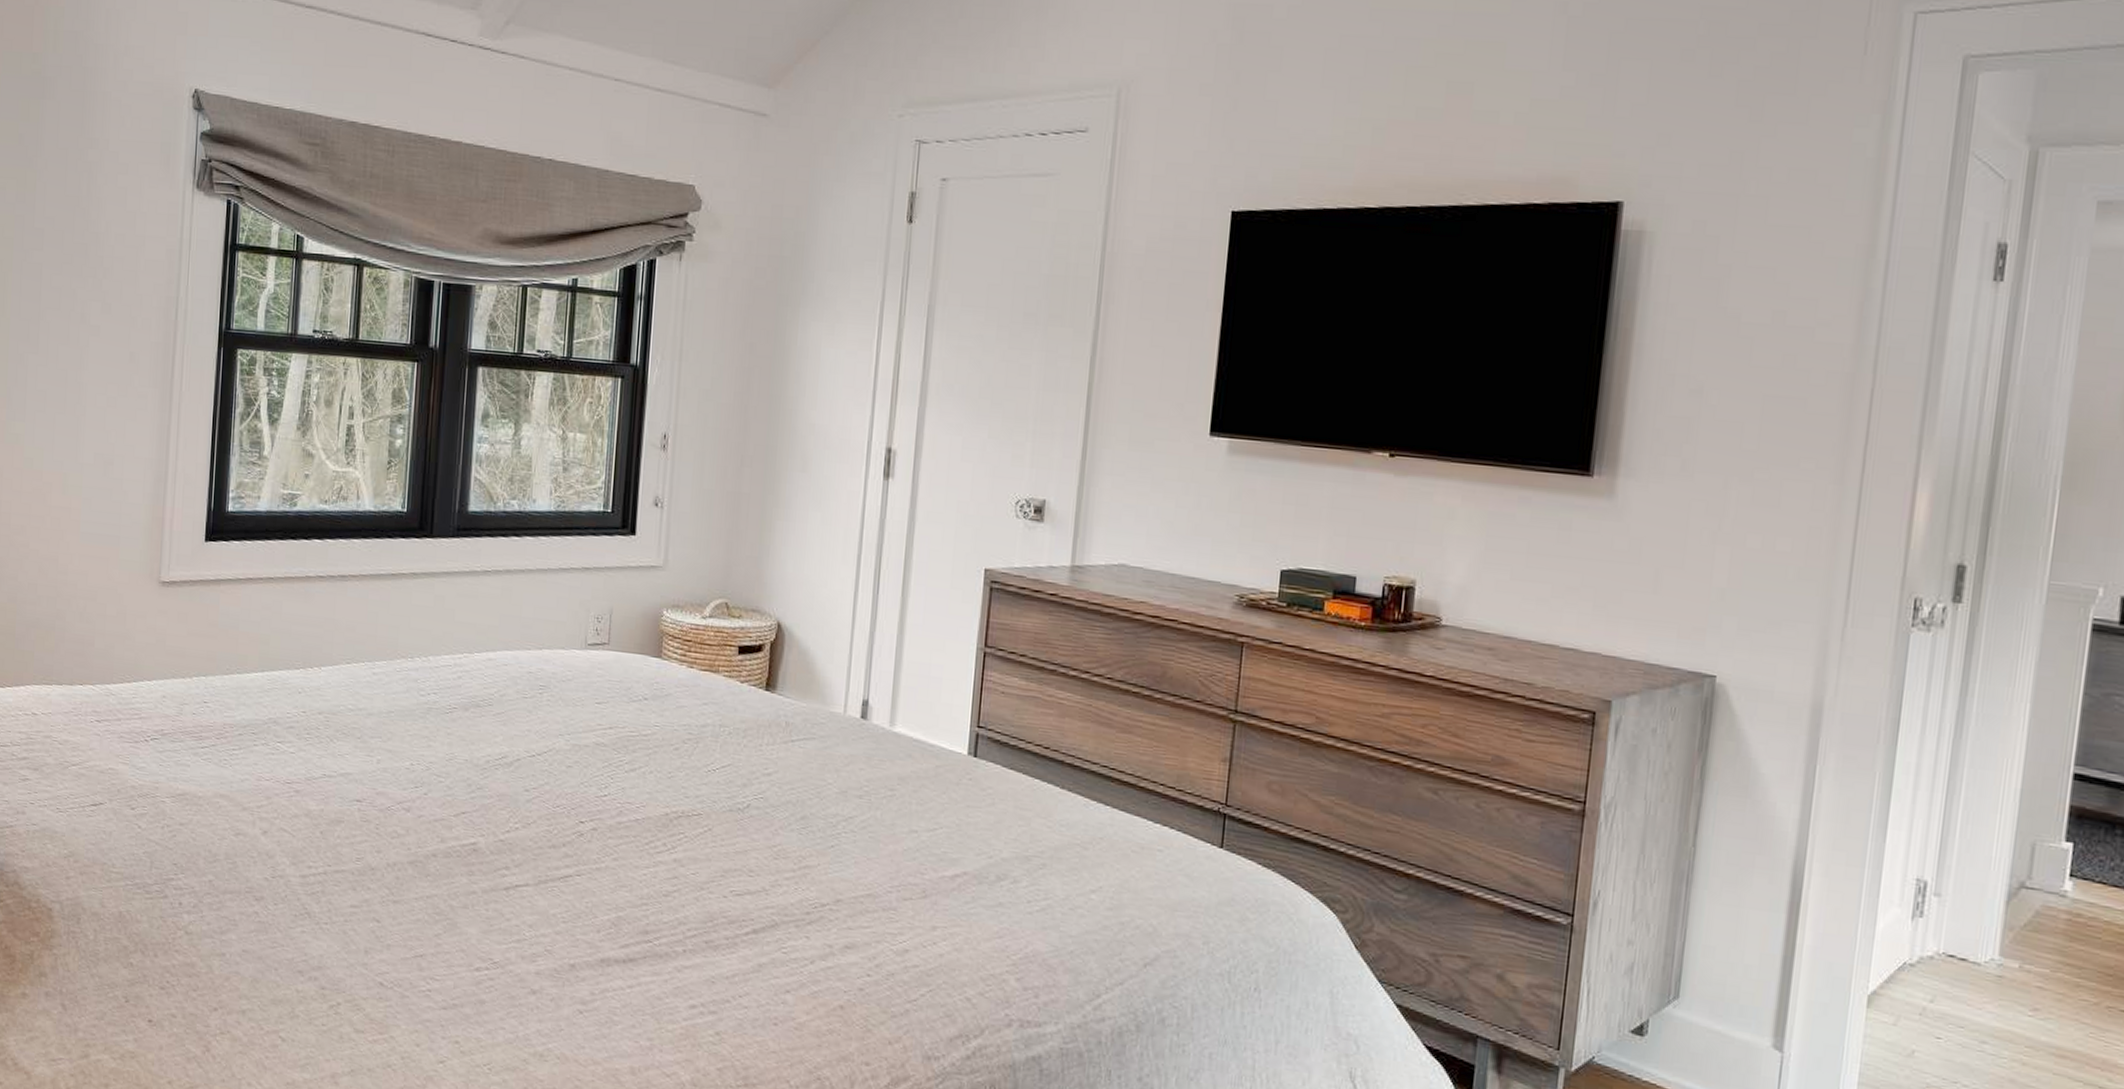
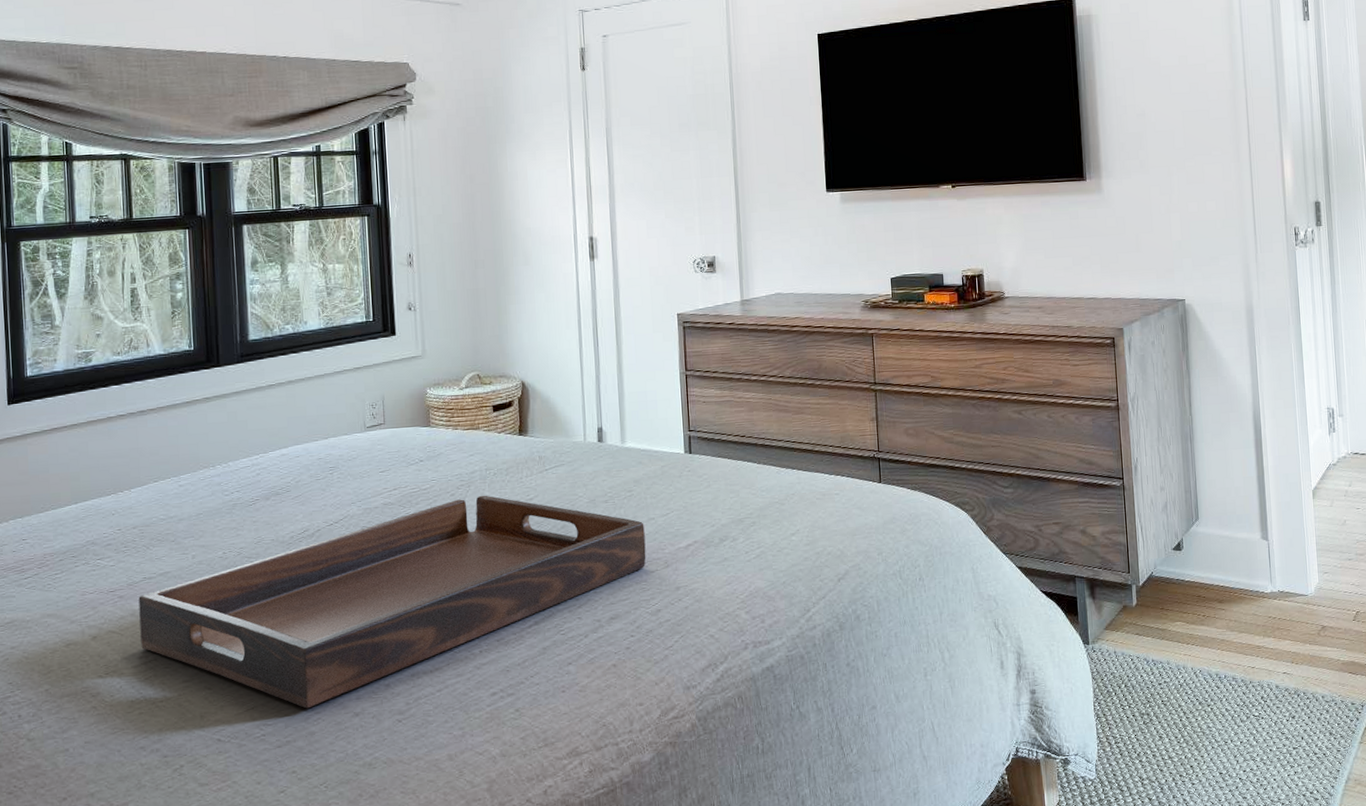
serving tray: none [312,755,904,972] -> present [138,495,646,709]

